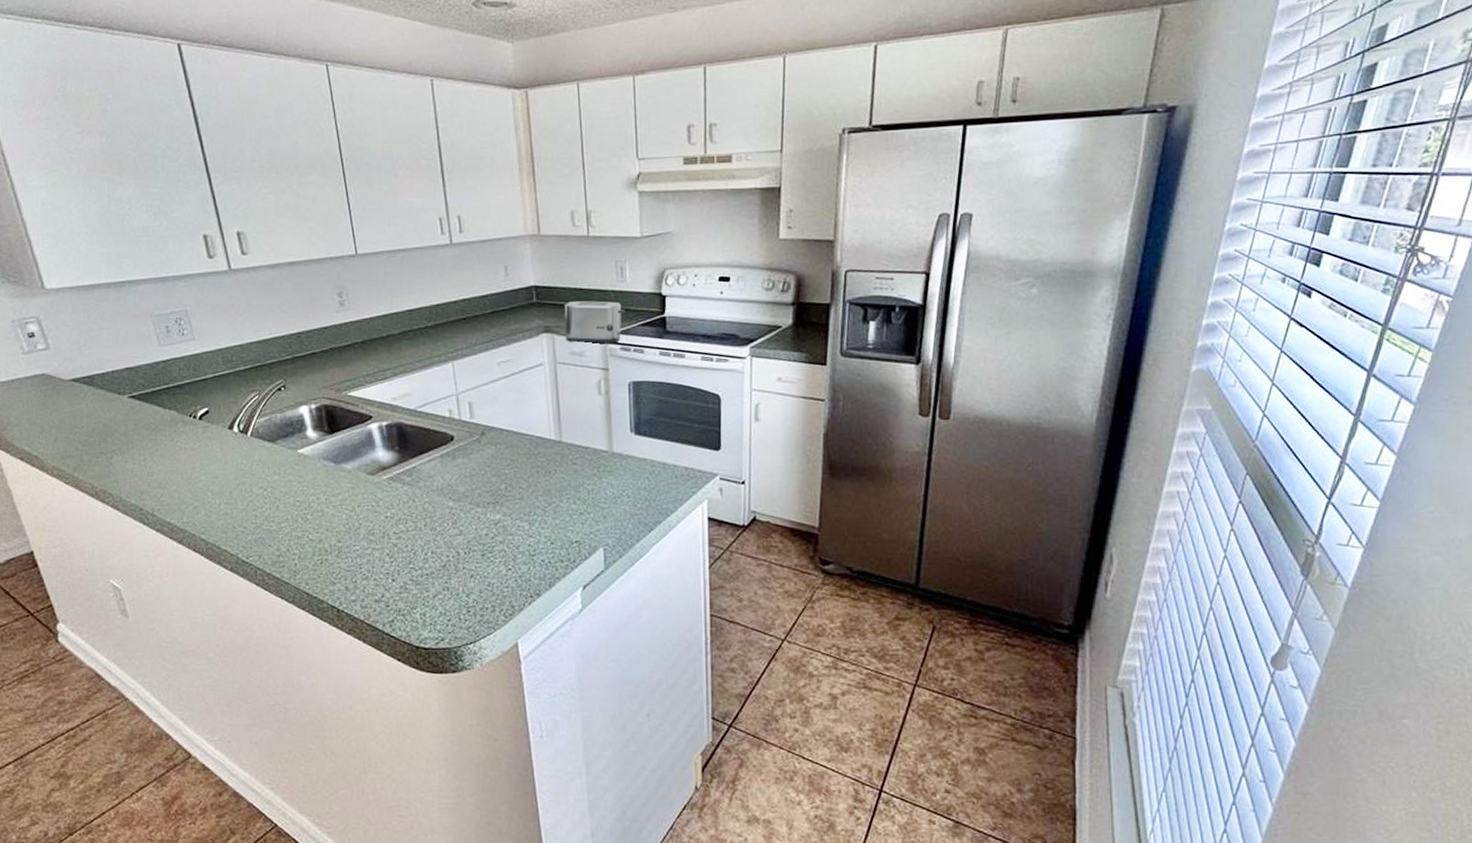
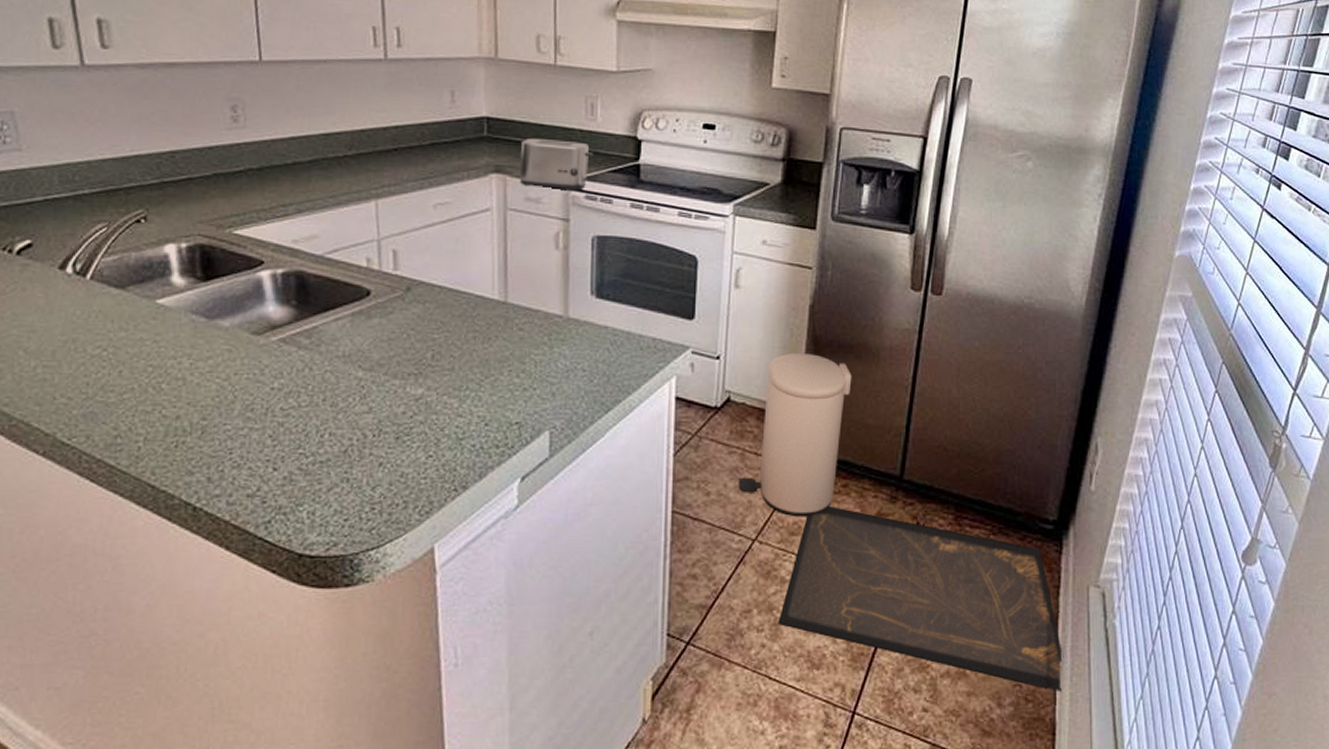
pedal bin: none [767,476,866,621] -> present [738,352,852,517]
doormat: none [808,611,1083,782] -> present [778,506,1064,693]

